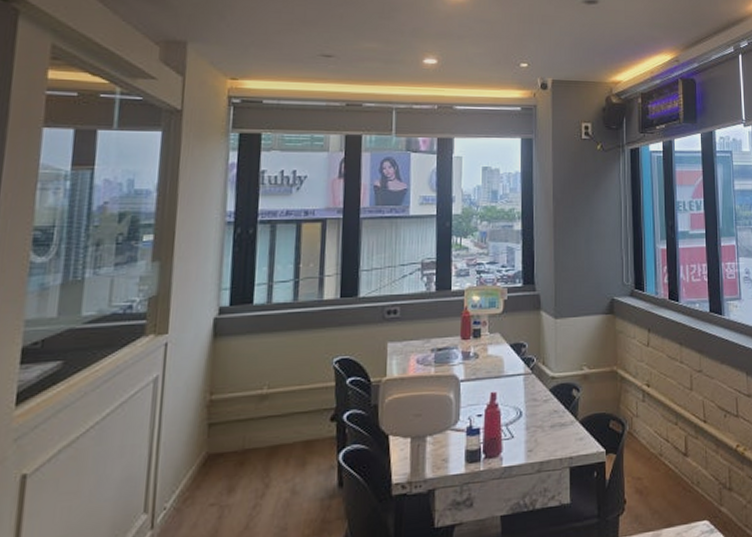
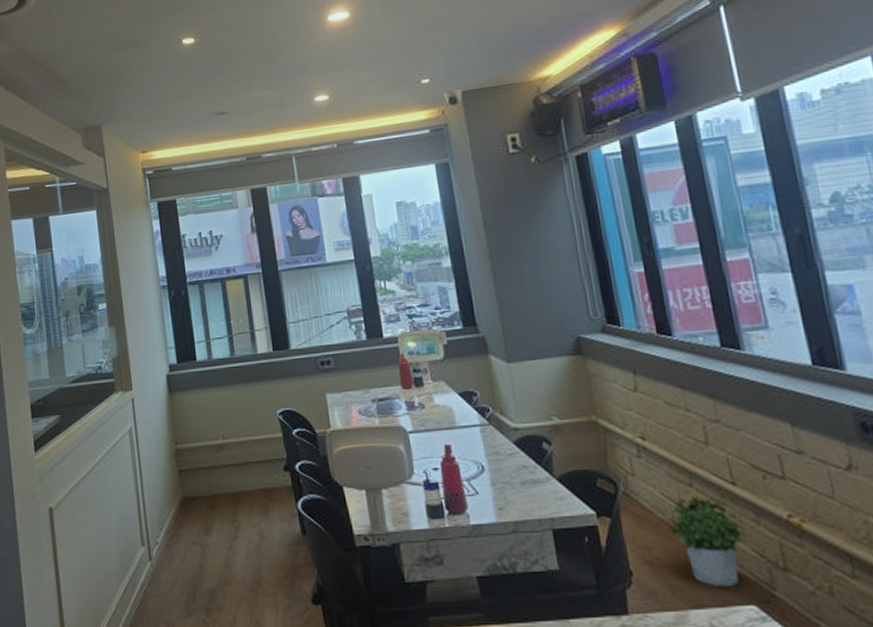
potted plant: none [656,433,706,508] -> present [668,496,743,588]

